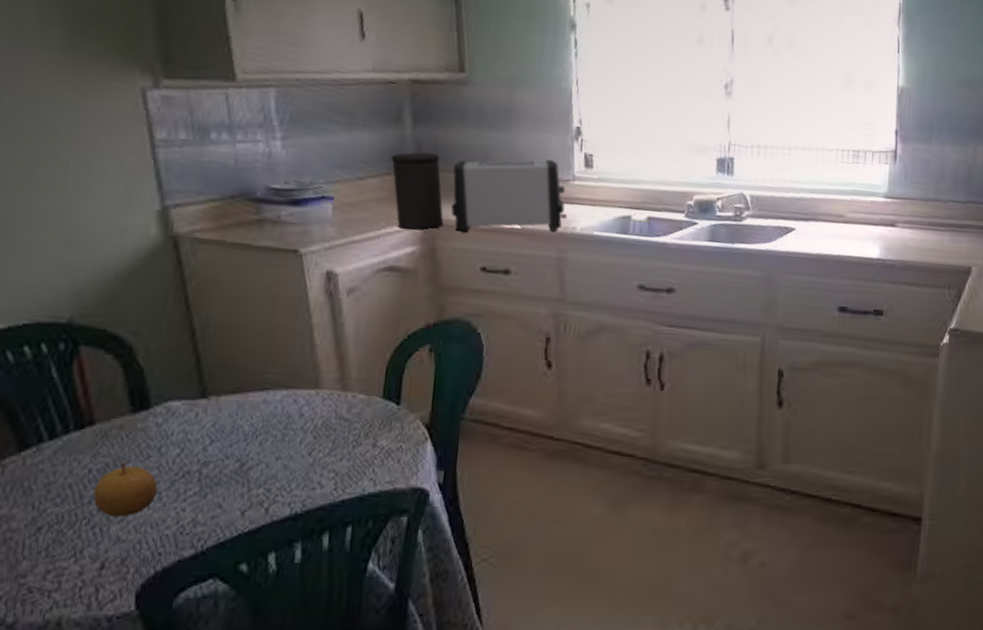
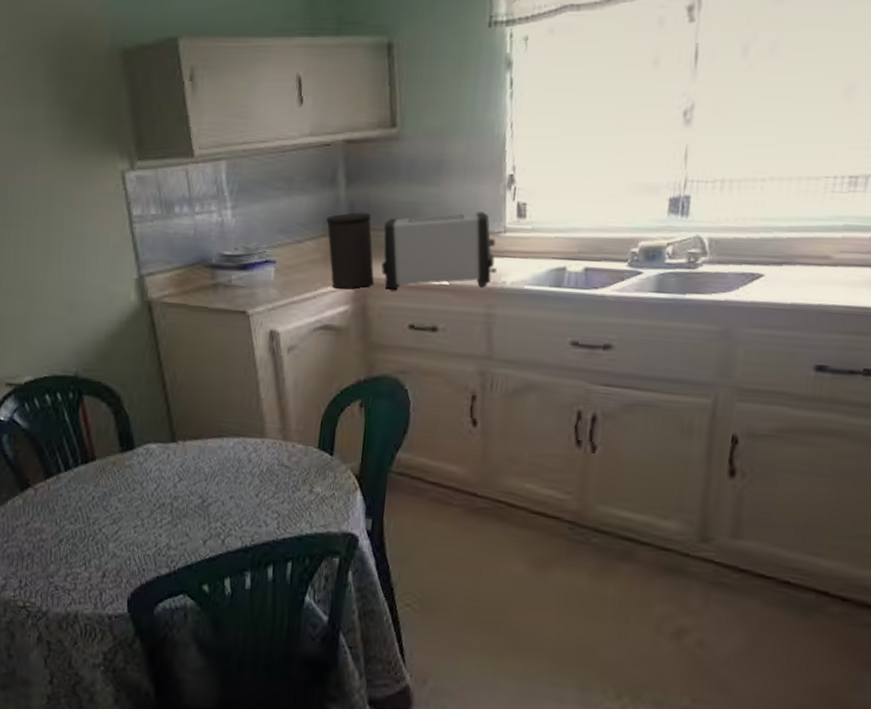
fruit: present [93,462,158,517] -> none [96,492,141,537]

